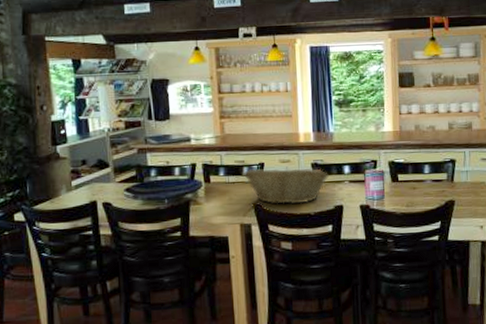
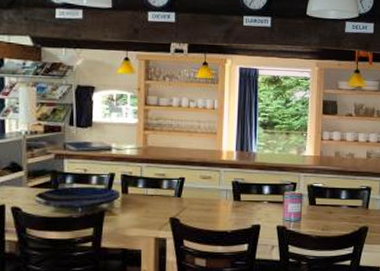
fruit basket: present [243,166,329,204] -> none [162,182,248,221]

